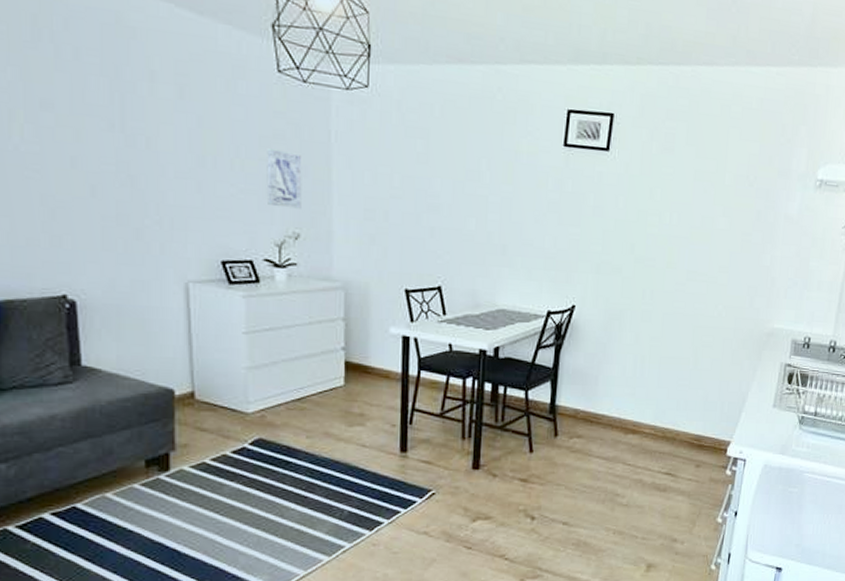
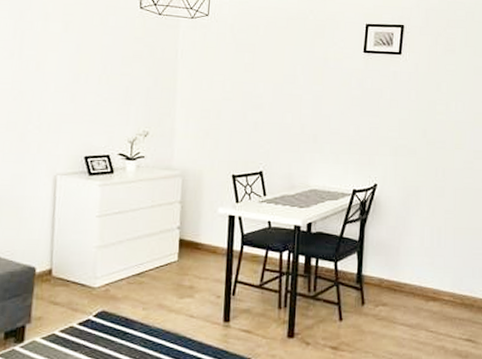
wall art: present [266,148,302,209] -> none [125,66,155,112]

